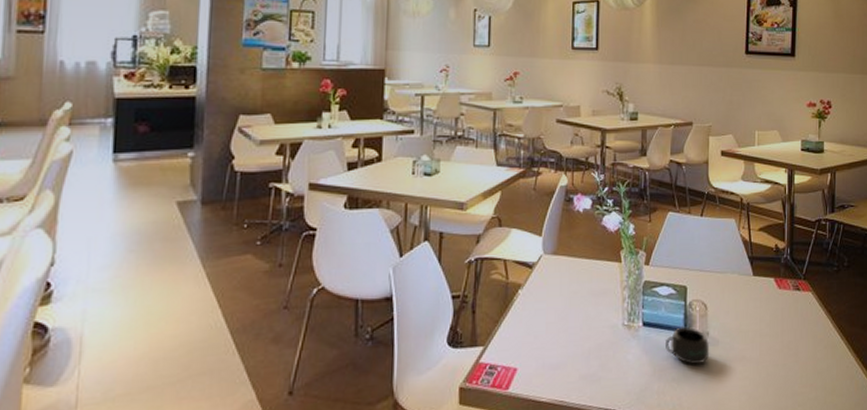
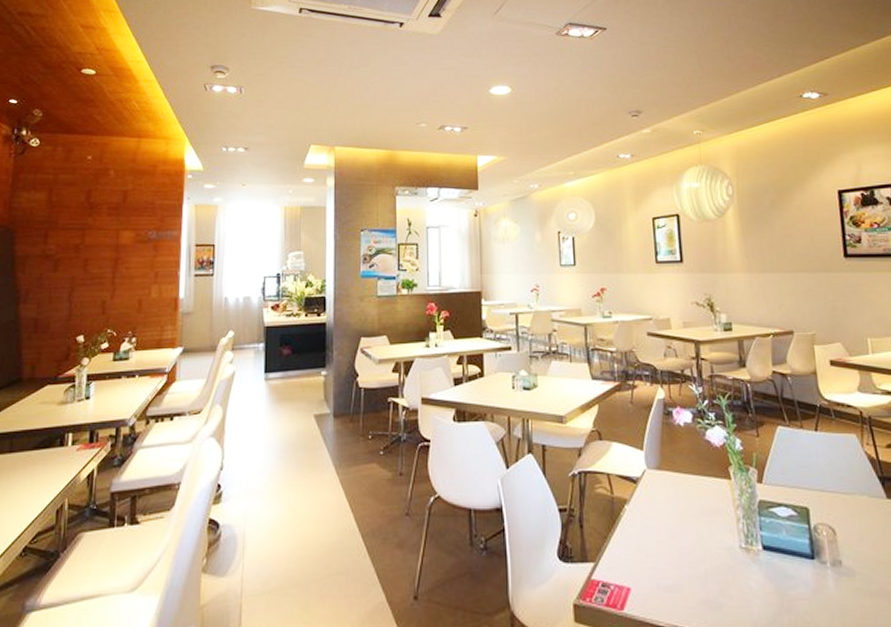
mug: present [666,327,710,365] -> none [791,553,846,598]

